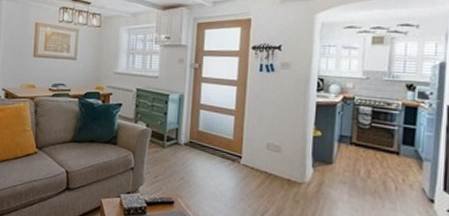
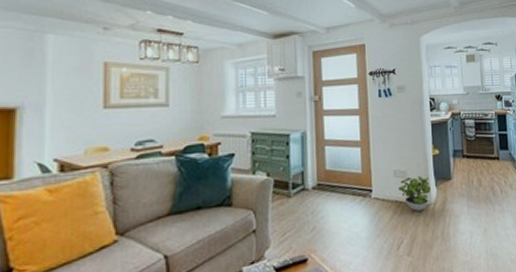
potted plant: none [270,153,306,187] -> present [398,175,431,212]

